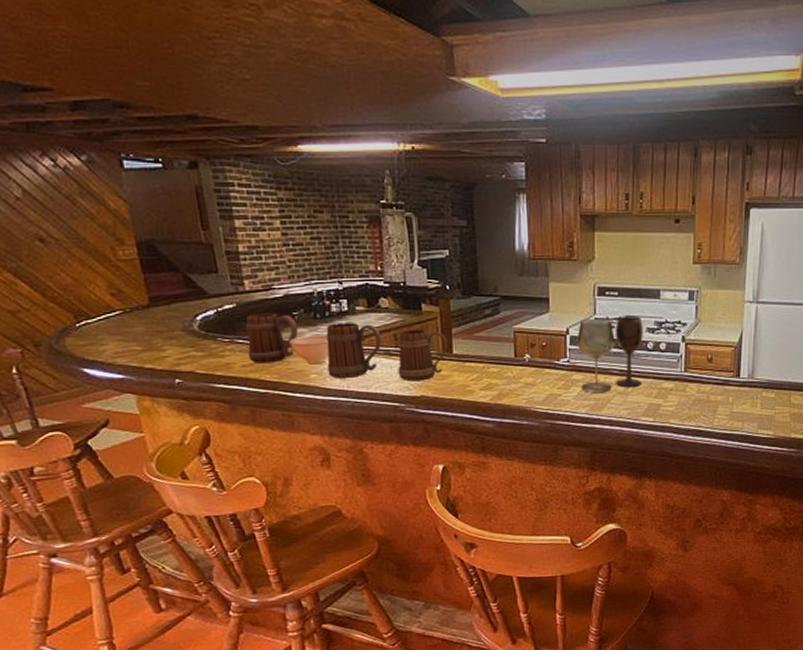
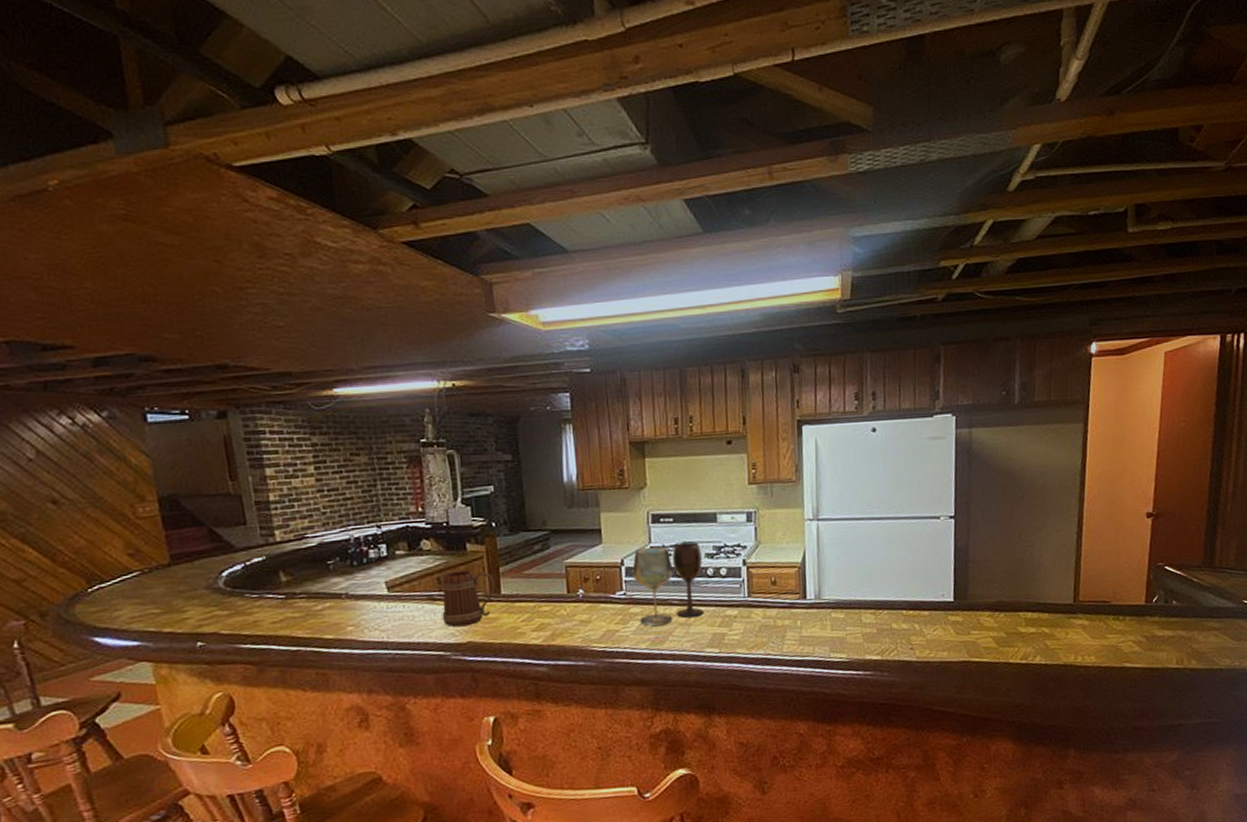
beer mug: present [246,313,299,363] -> none [276,563,334,619]
bowl: present [289,335,330,365] -> none [323,583,368,617]
beer mug: present [326,323,382,378] -> none [363,568,425,629]

